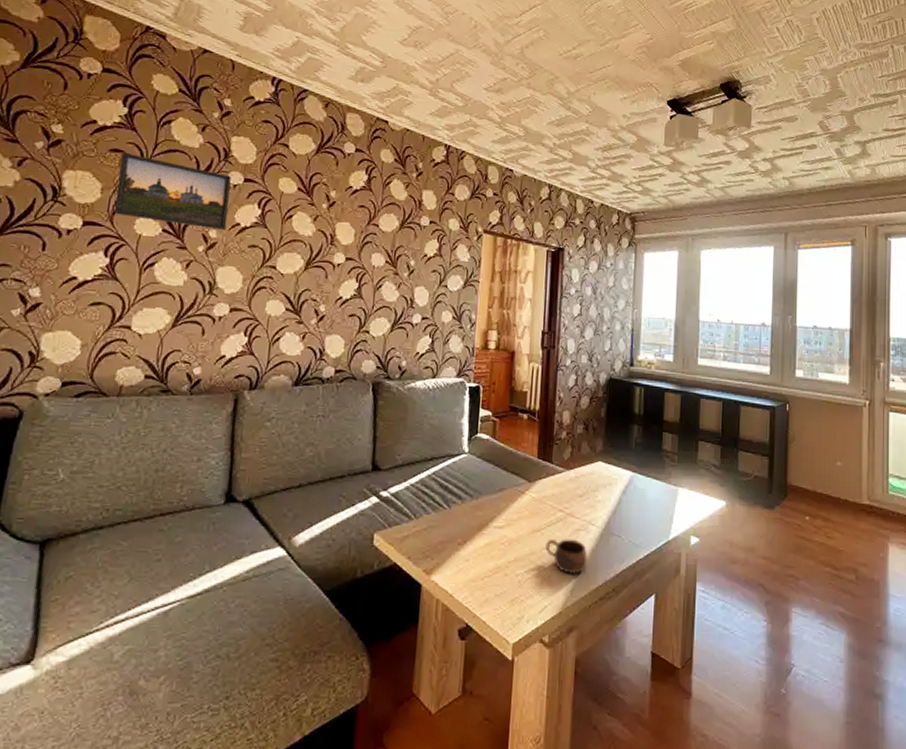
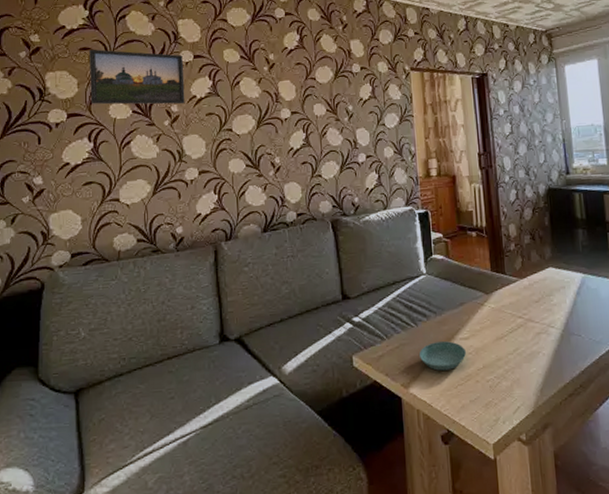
saucer: none [447,528,498,559] -> present [418,341,466,371]
cup: present [545,538,588,574] -> none [510,342,553,375]

